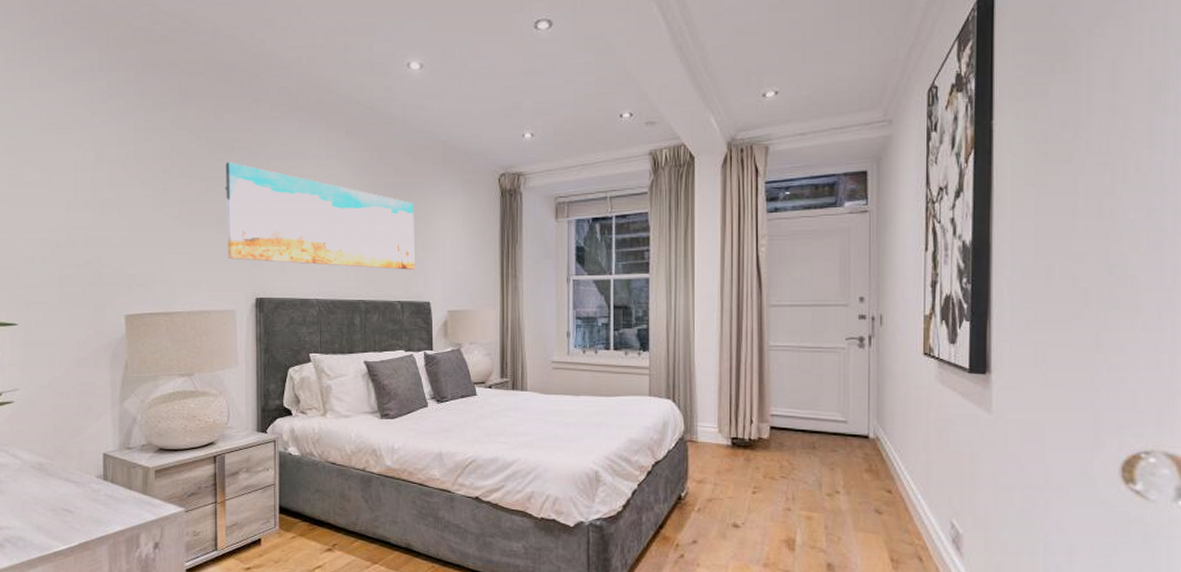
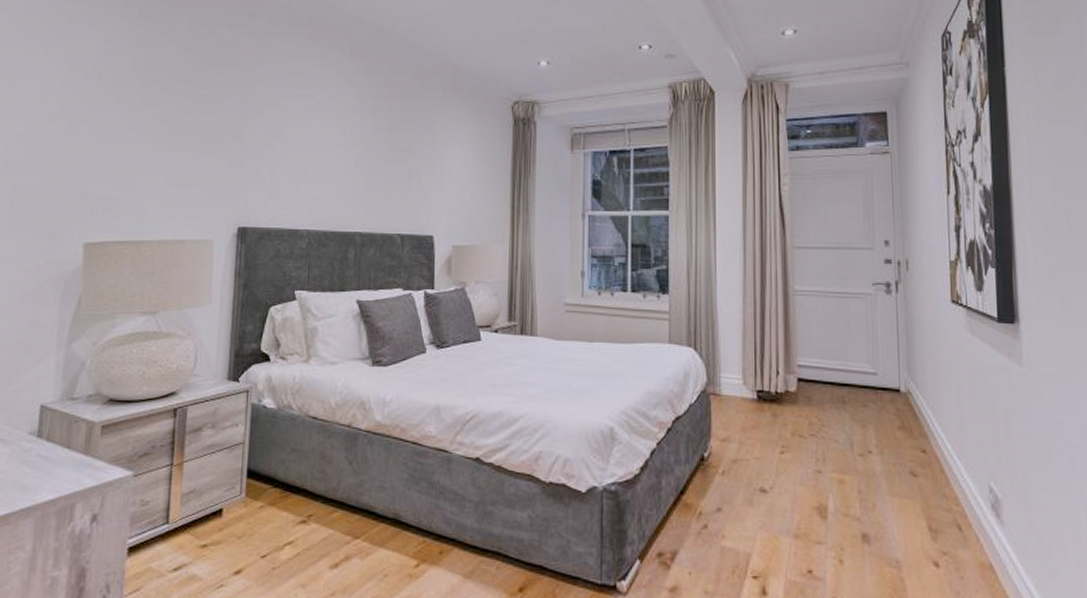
wall art: present [225,162,415,270] -> none [209,78,420,200]

